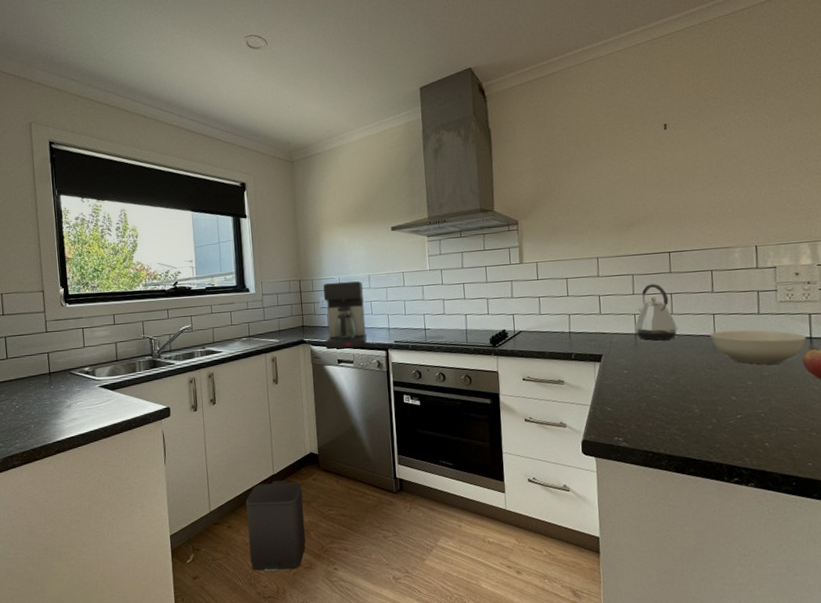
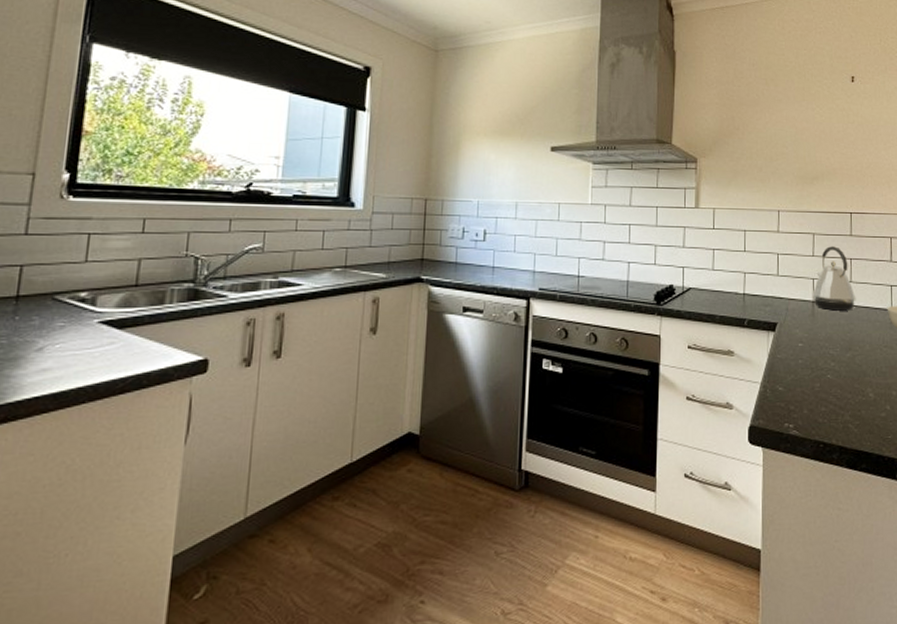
pedal bin: present [245,480,306,573] -> none [296,472,390,611]
coffee maker: present [323,281,367,350] -> none [448,206,508,293]

